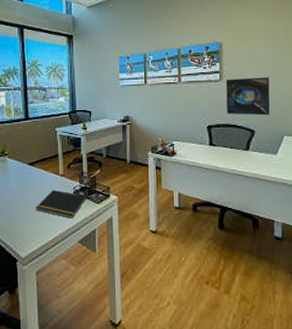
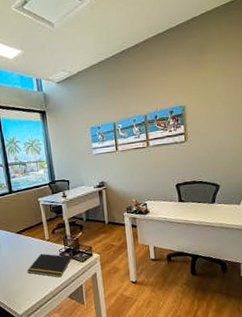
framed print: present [226,77,270,116] -> none [190,134,233,172]

